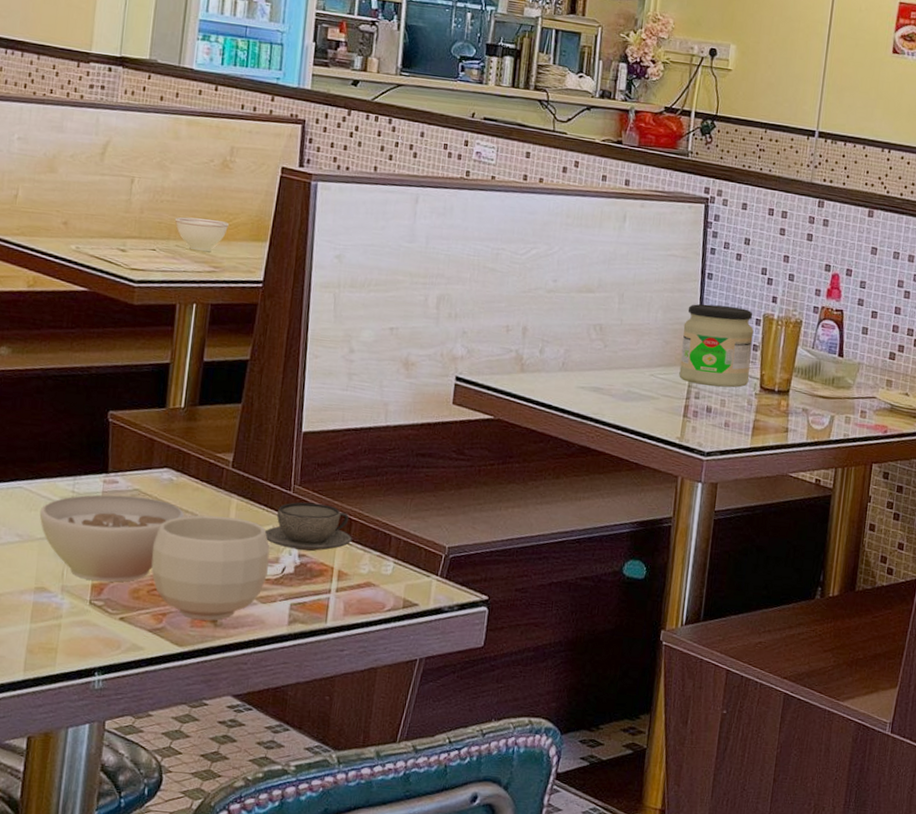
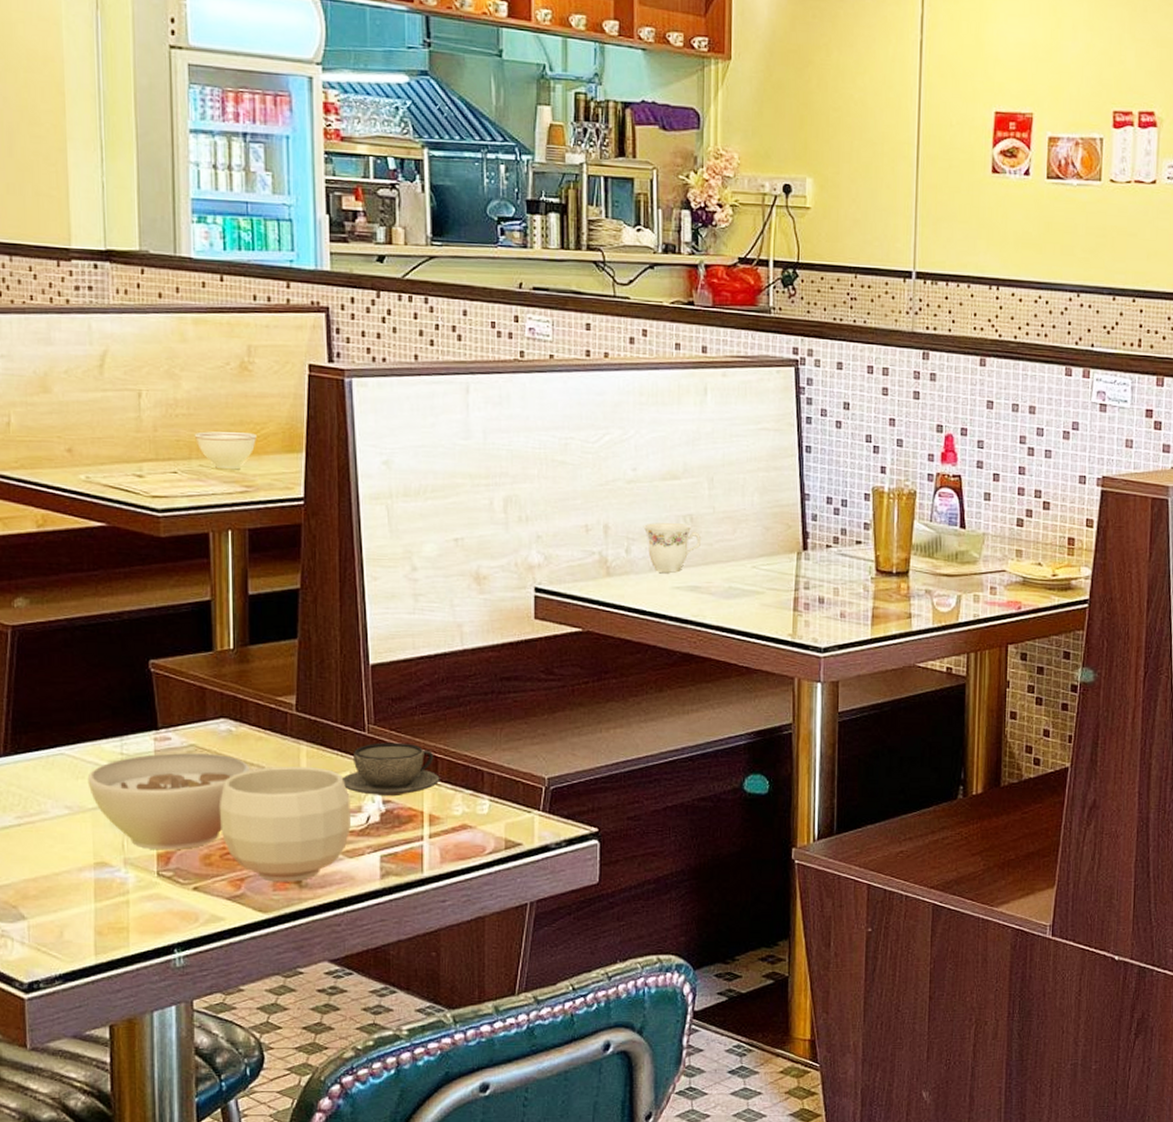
teacup: none [557,328,608,375] -> present [643,523,702,574]
jar: present [679,304,754,388] -> none [784,481,863,575]

